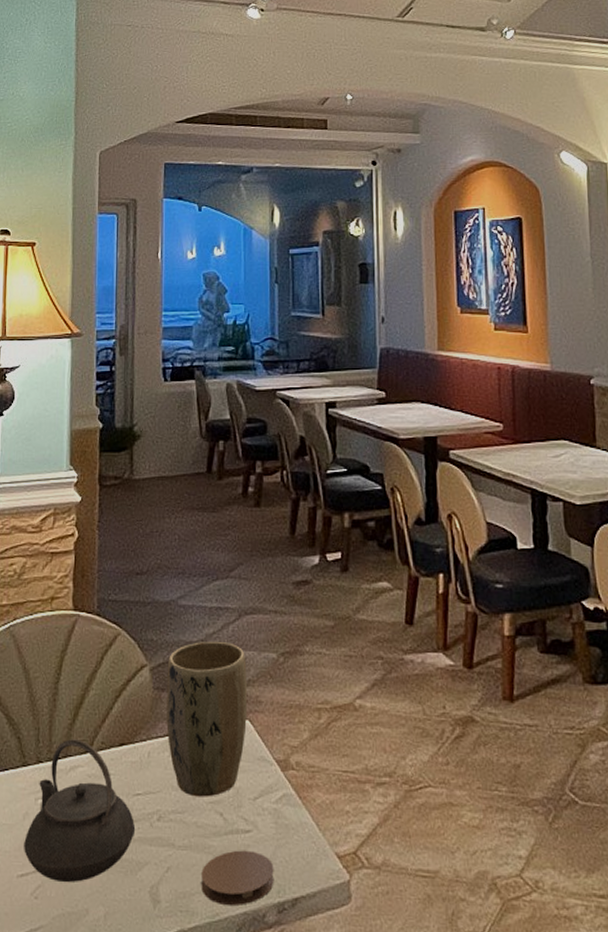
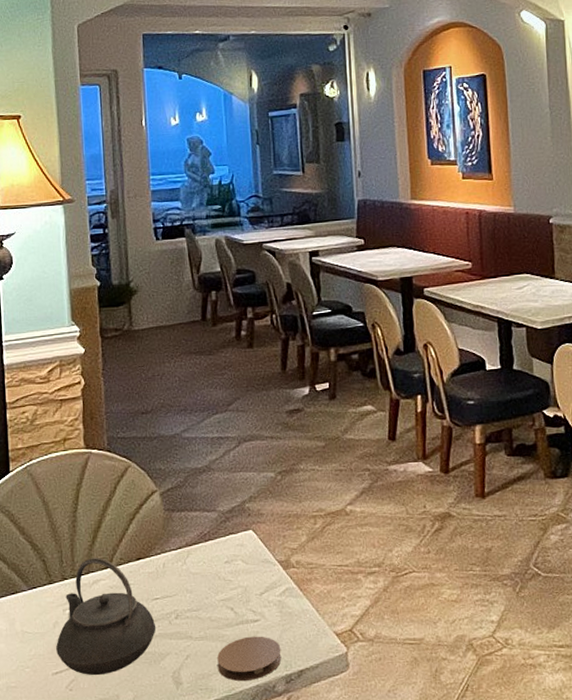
plant pot: present [166,641,247,797] -> none [175,466,251,597]

